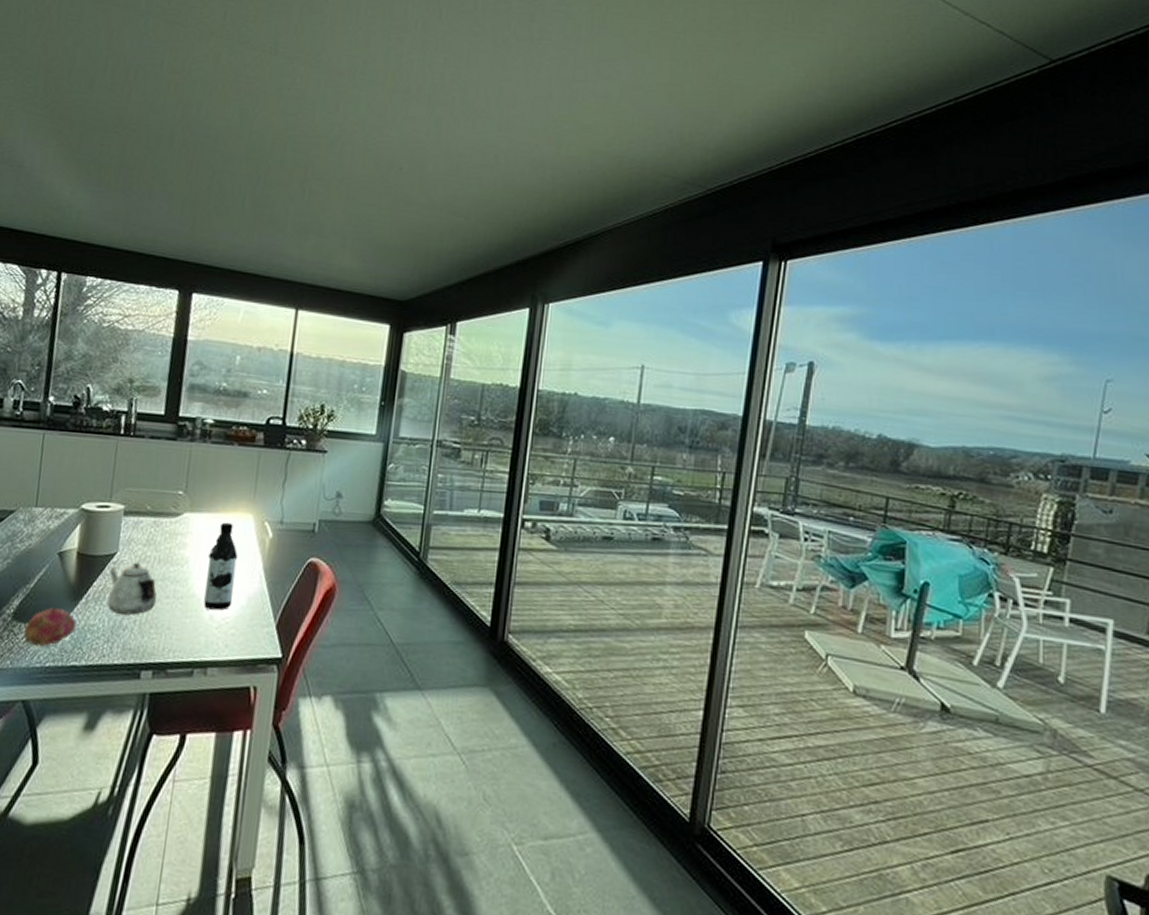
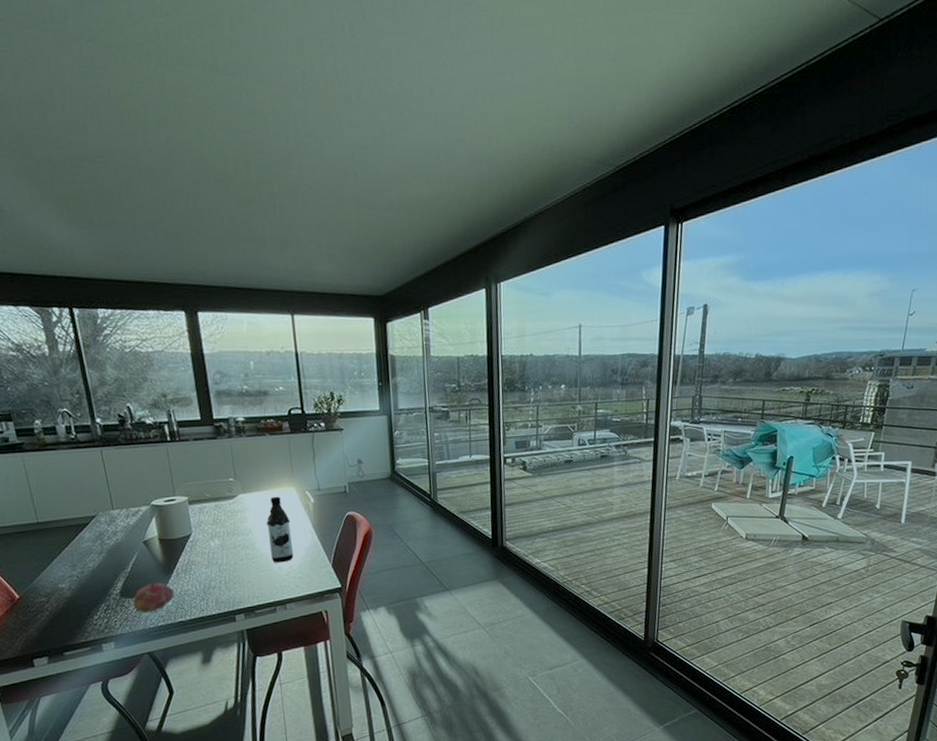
teapot: present [107,562,158,615] -> none [190,538,234,578]

